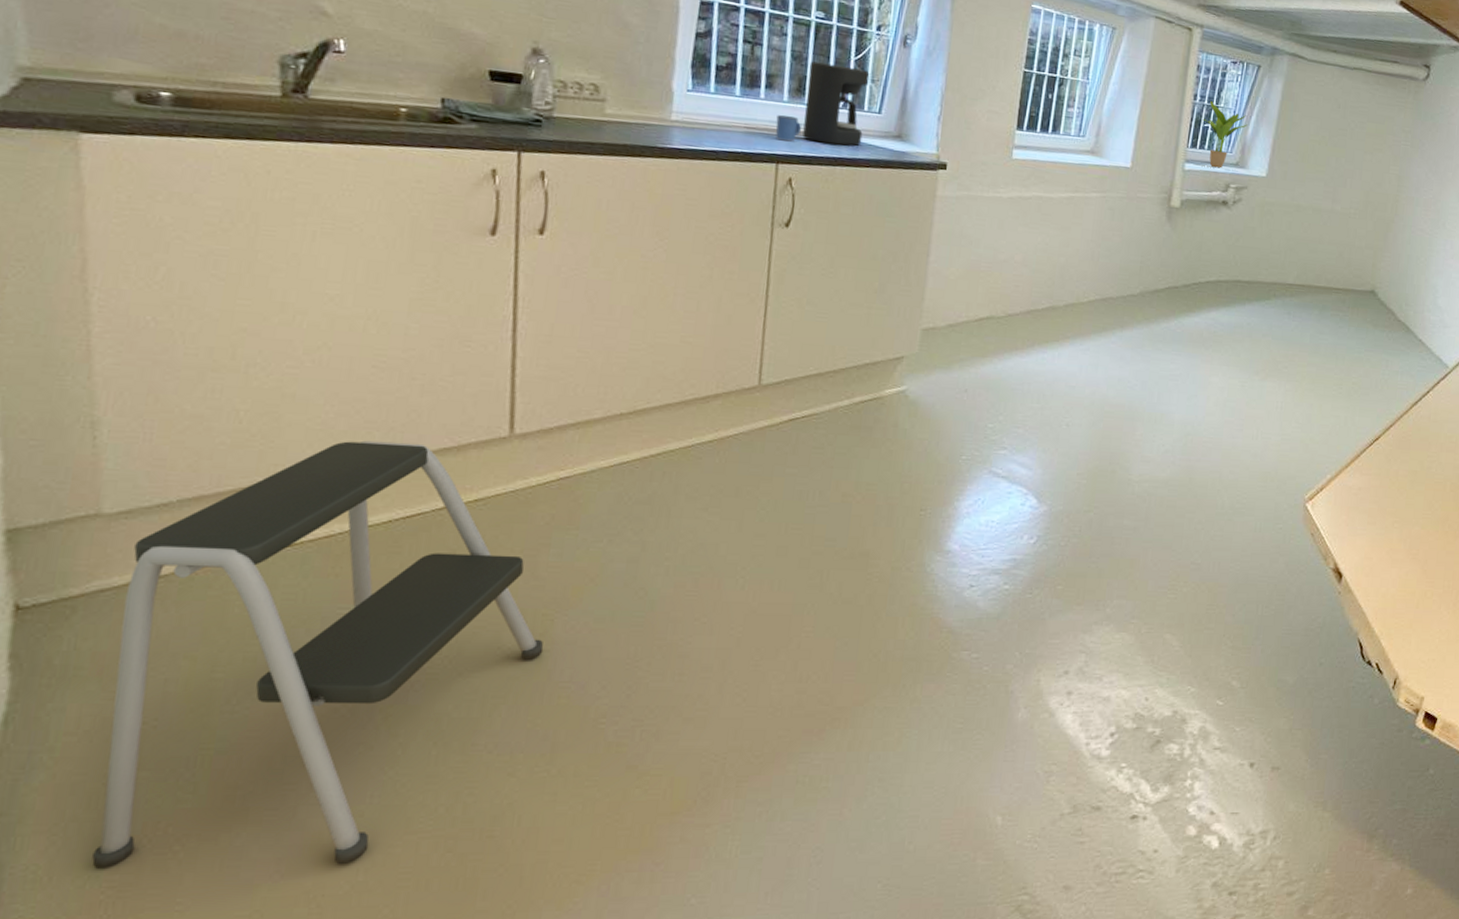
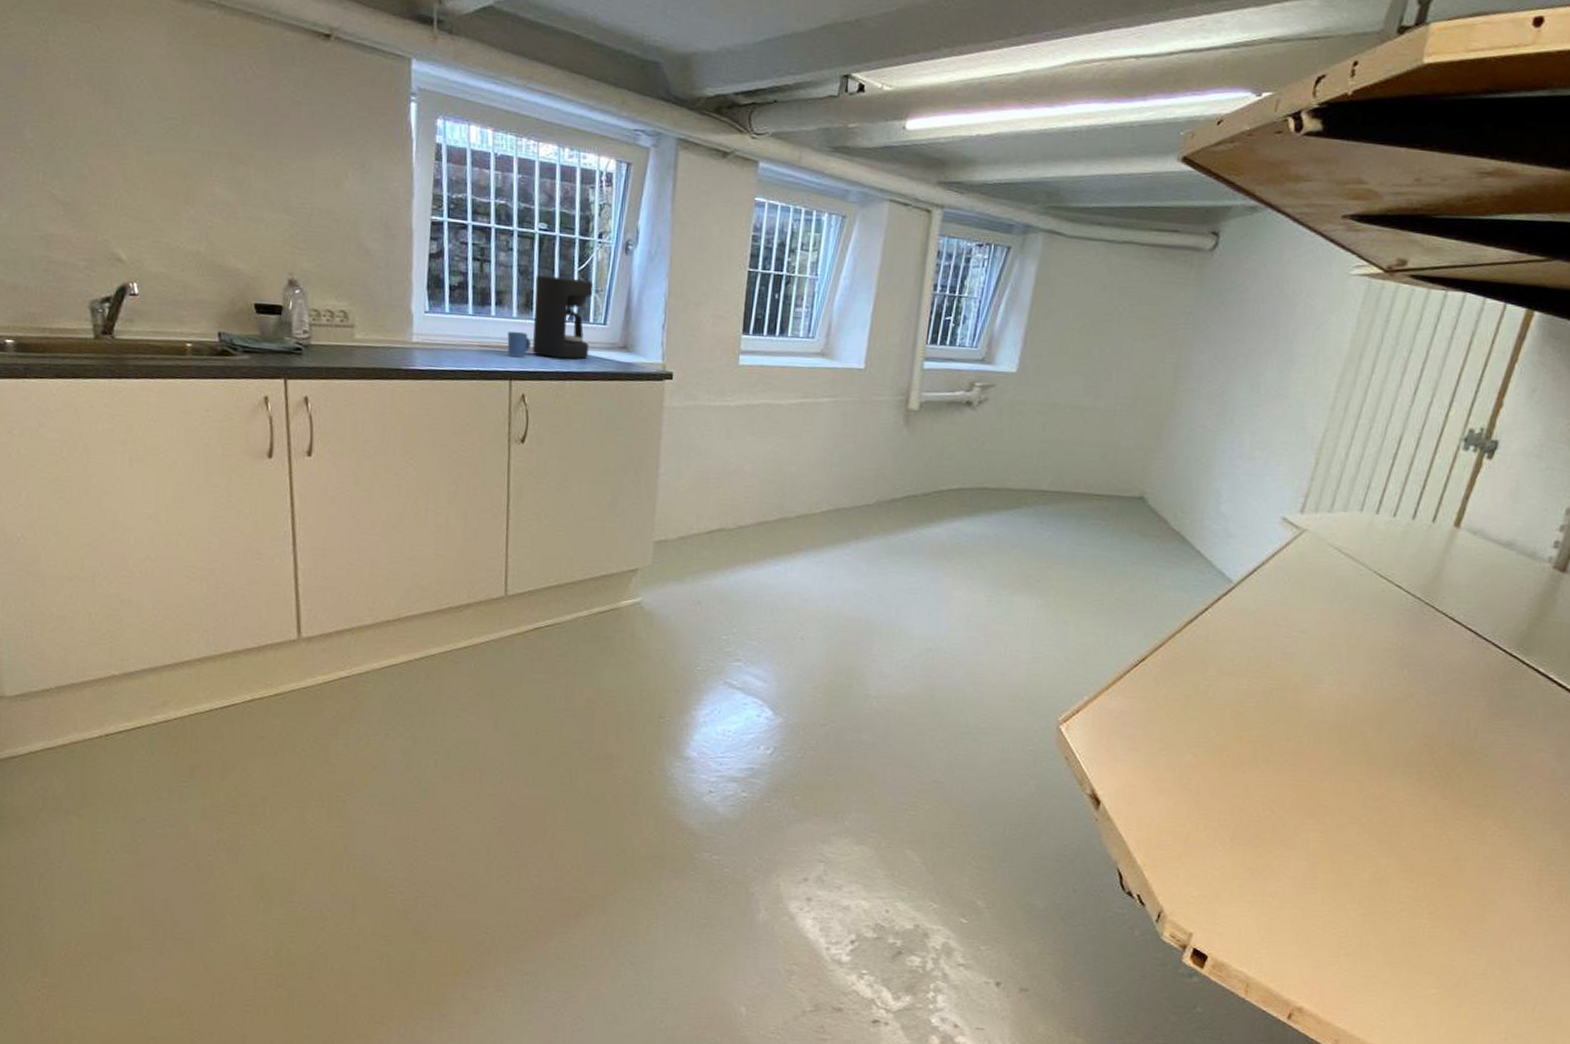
step stool: present [92,440,544,869] -> none [28,640,340,988]
potted plant: present [1201,100,1247,169] -> none [942,290,995,366]

